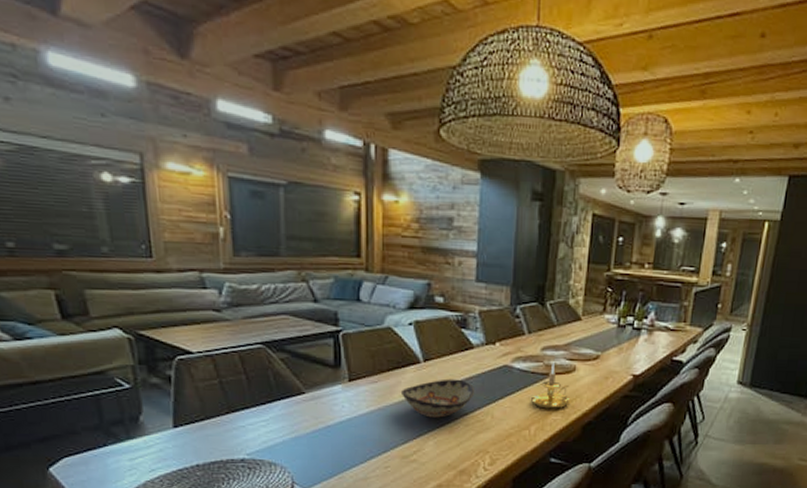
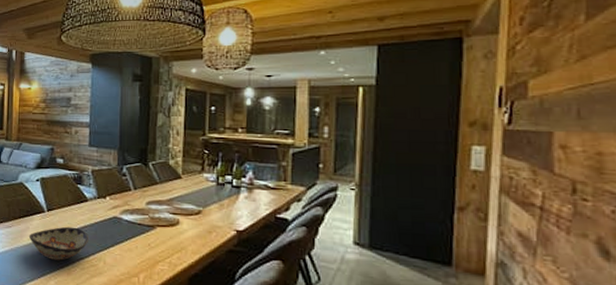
candle holder: present [530,361,570,409] -> none [138,215,175,259]

